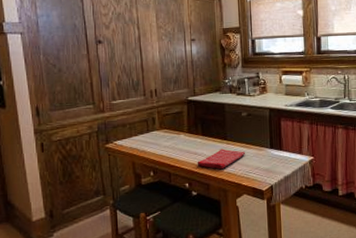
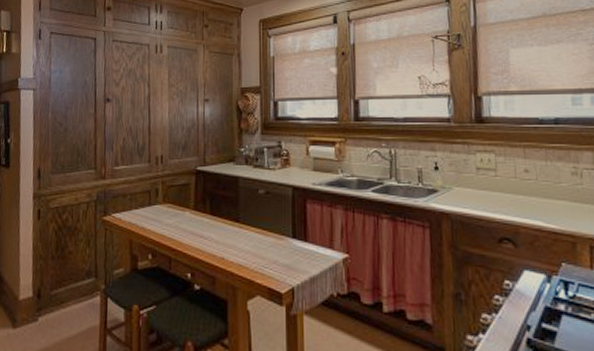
dish towel: present [197,149,246,170] -> none [202,233,262,260]

